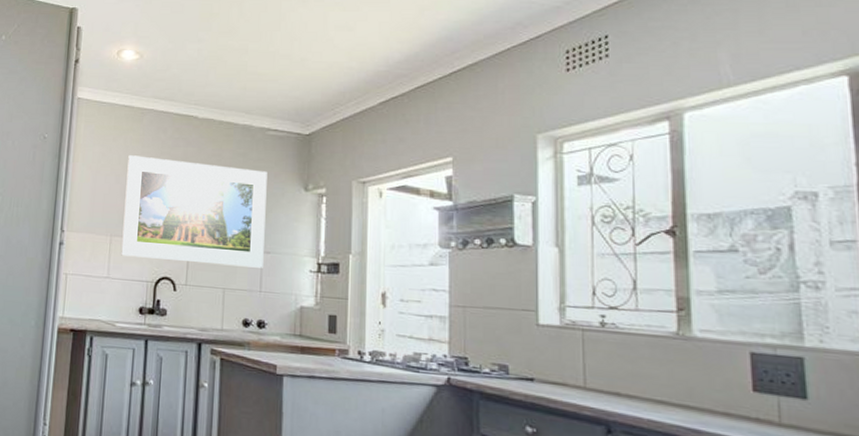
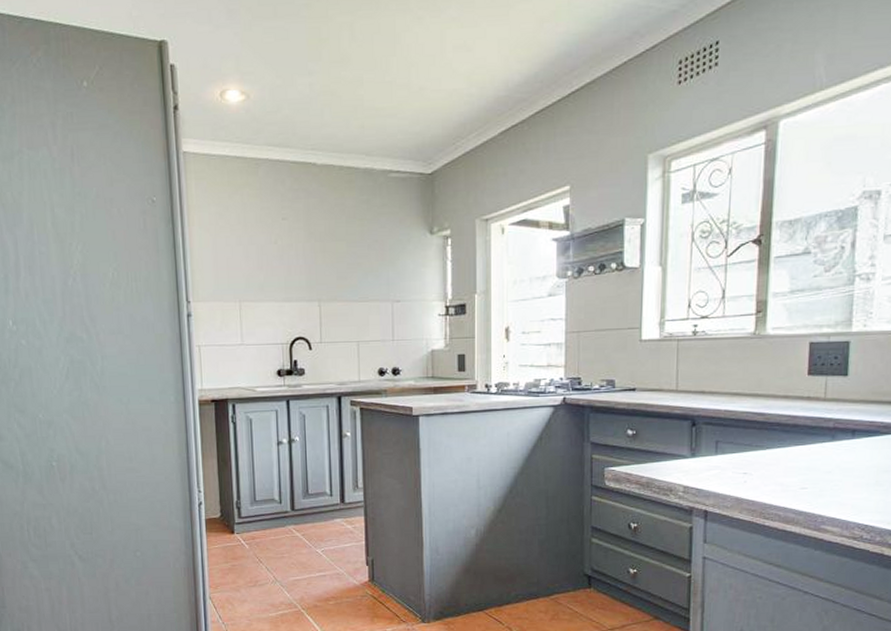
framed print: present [120,155,267,268] -> none [247,212,394,321]

